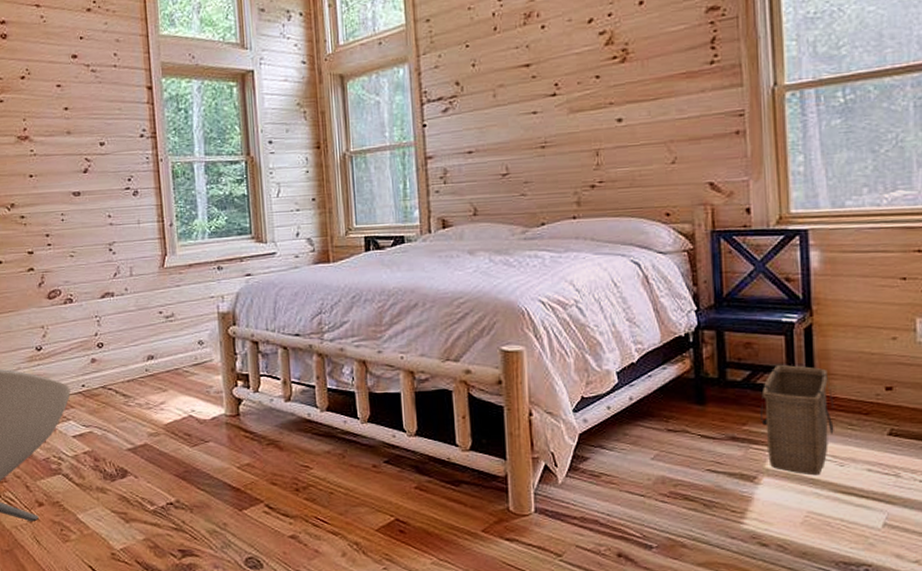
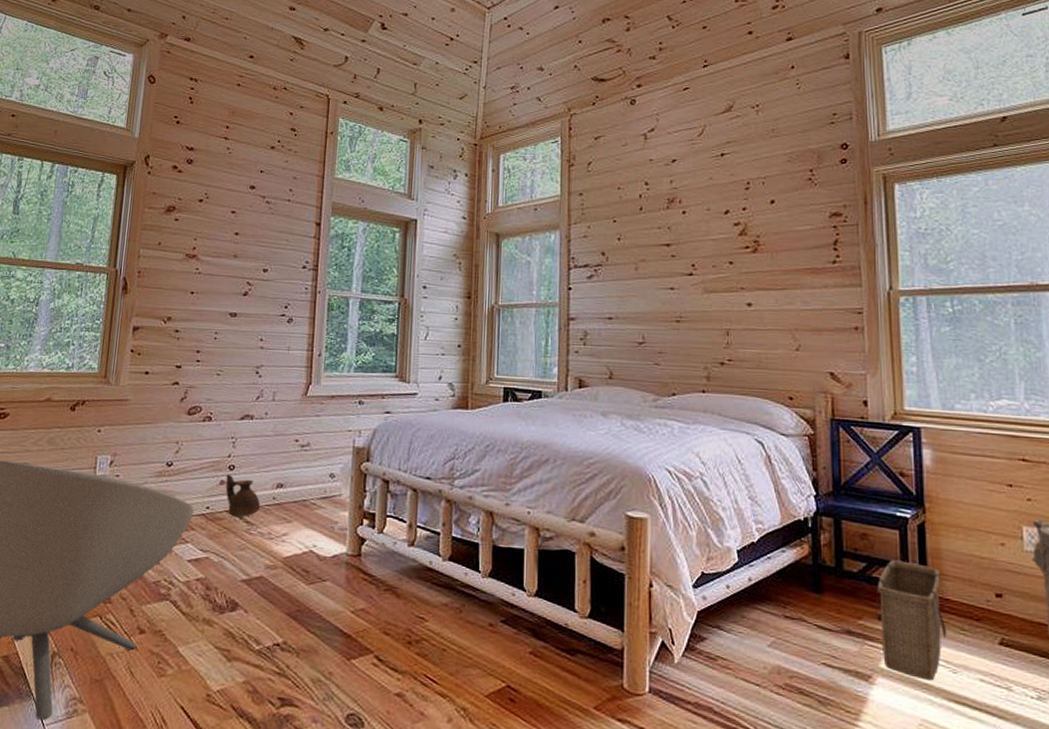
ceramic jug: none [96,352,135,391] -> present [225,474,261,517]

